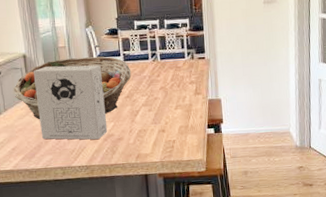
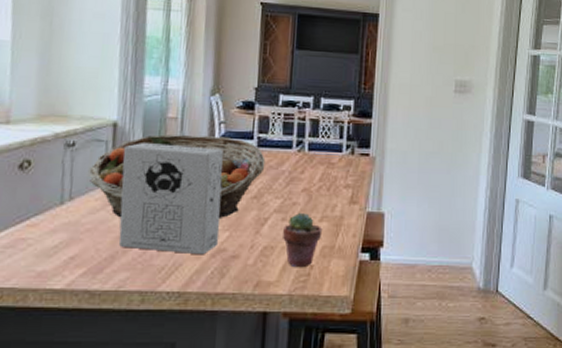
potted succulent: none [151,104,179,142] -> present [283,212,323,266]

